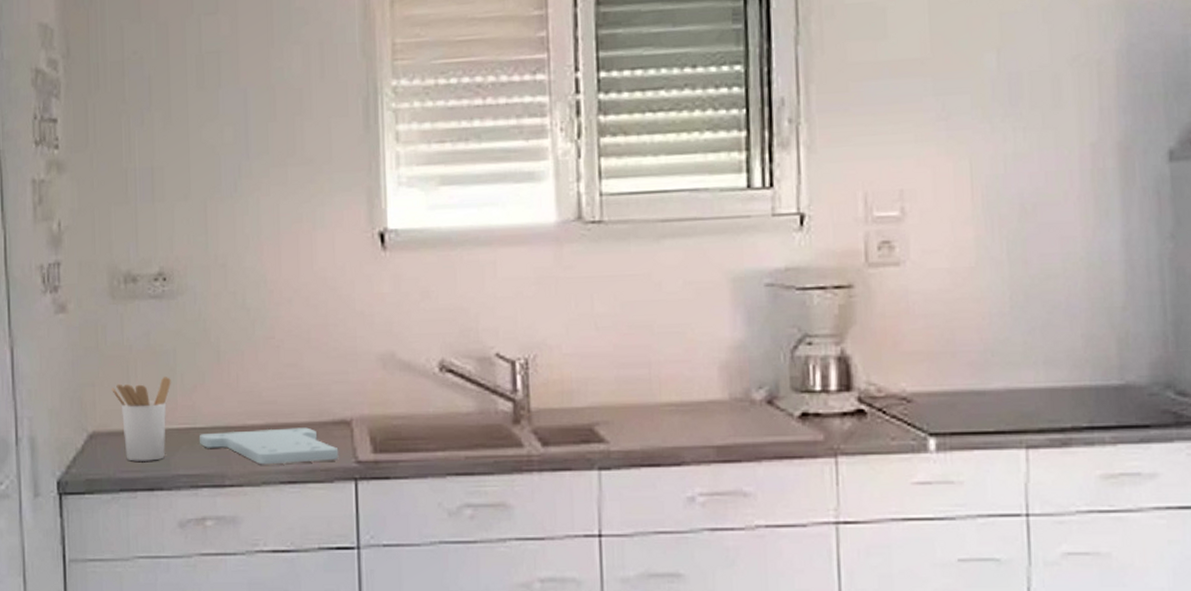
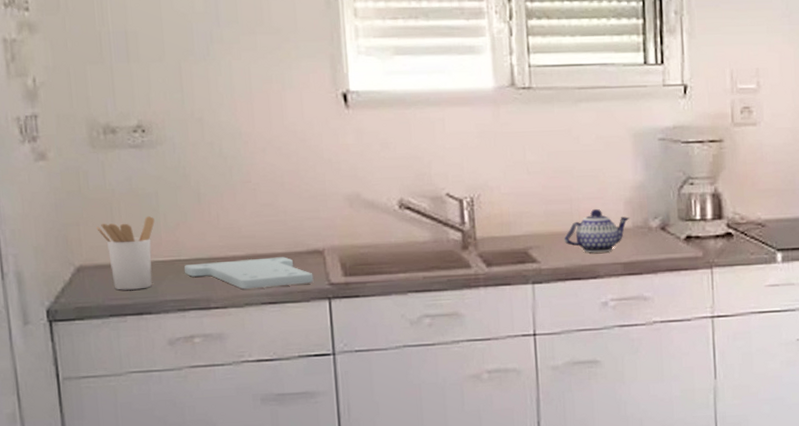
teapot: none [639,374,725,433] -> present [564,208,630,253]

